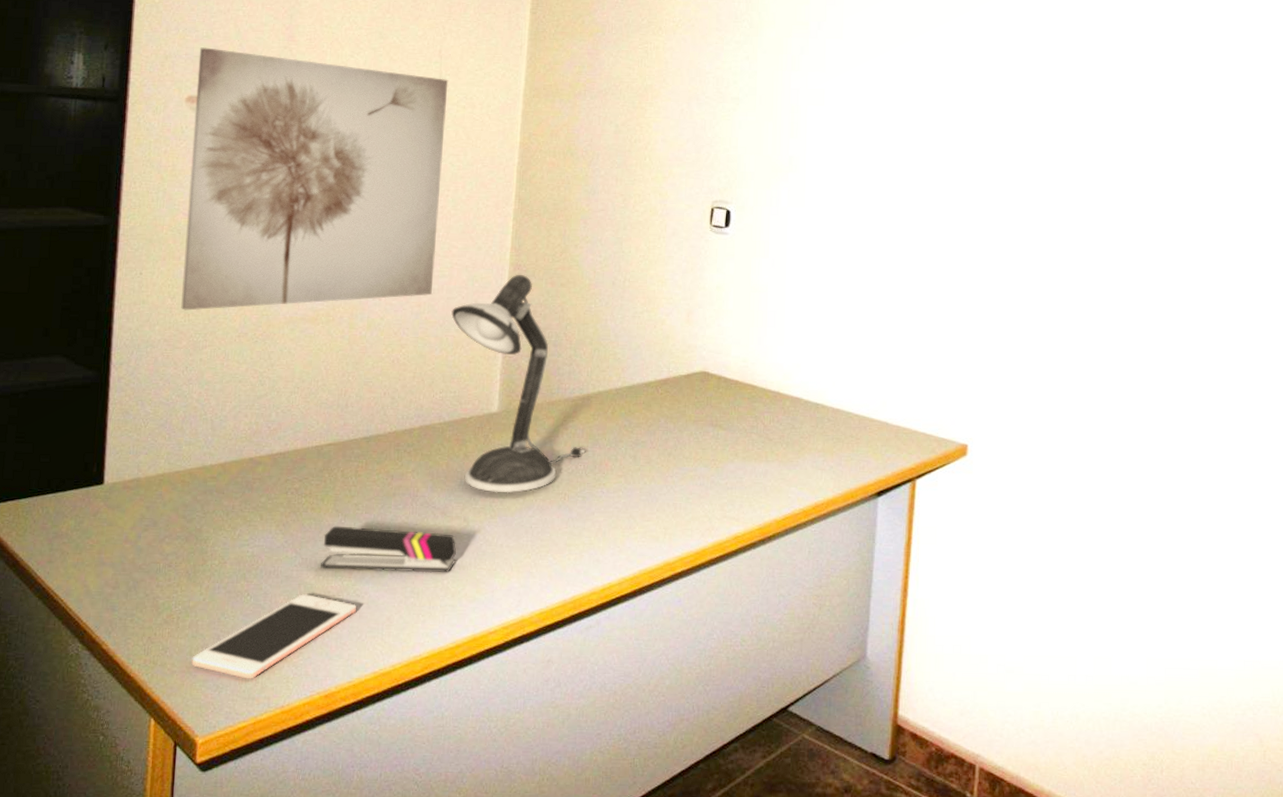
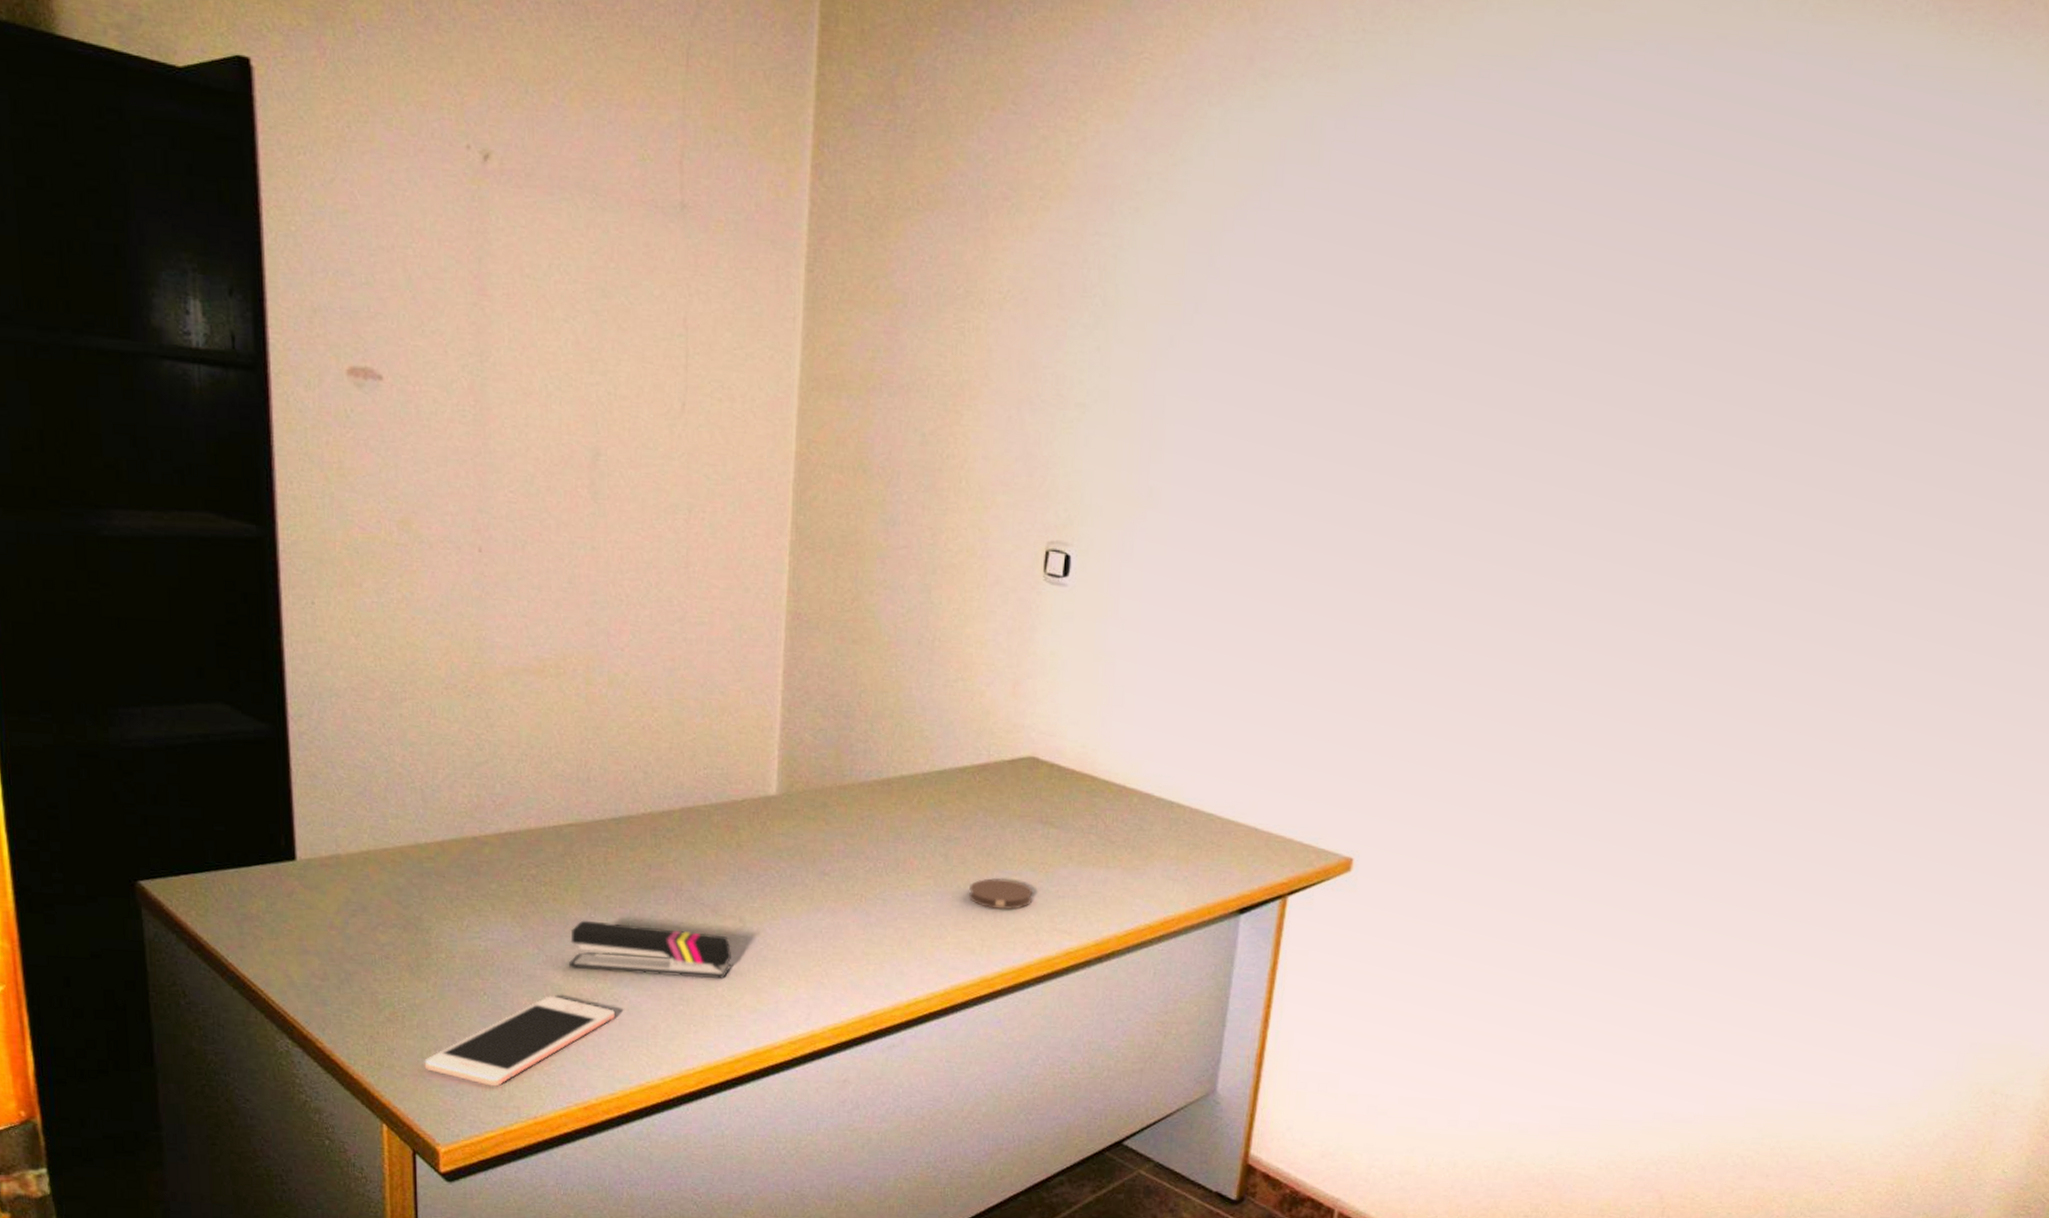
wall art: present [181,47,448,311] -> none [358,299,698,654]
desk lamp: present [451,275,585,493] -> none [714,626,885,892]
coaster: none [654,475,707,502] -> present [969,878,1033,911]

